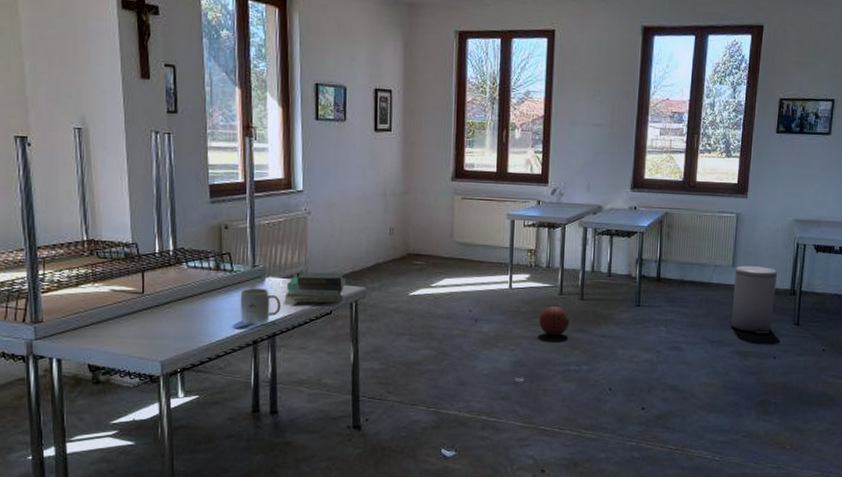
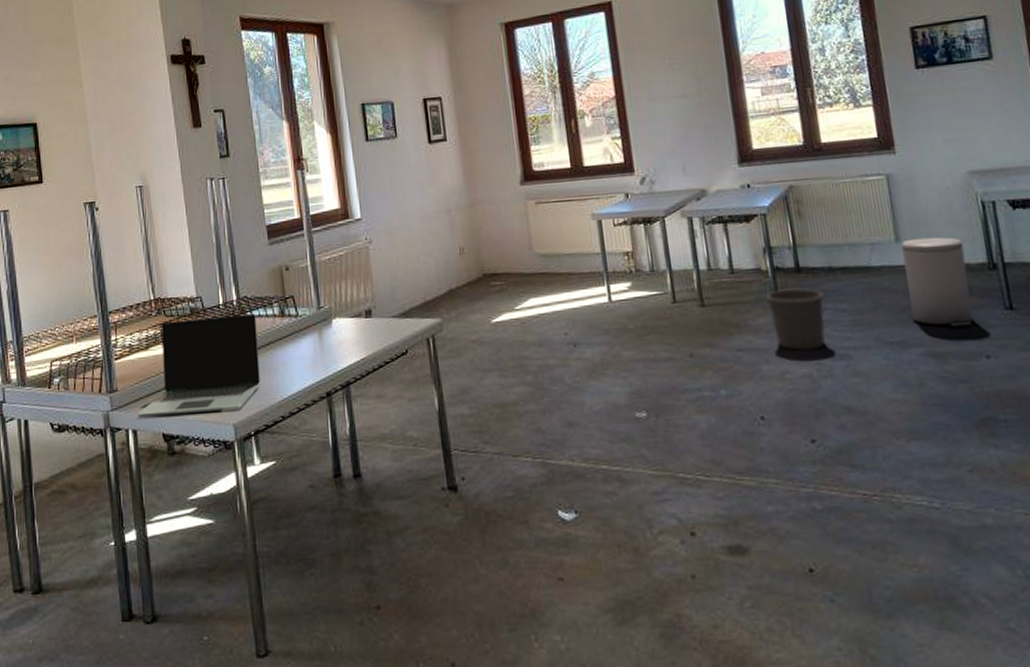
laptop: none [63,262,191,349] -> present [138,313,261,417]
mug: present [240,288,281,324] -> none [308,332,353,374]
books: present [284,272,346,303] -> none [354,304,419,345]
basketball: present [539,305,570,336] -> none [652,317,692,355]
bucket: none [630,293,673,341] -> present [765,288,827,351]

